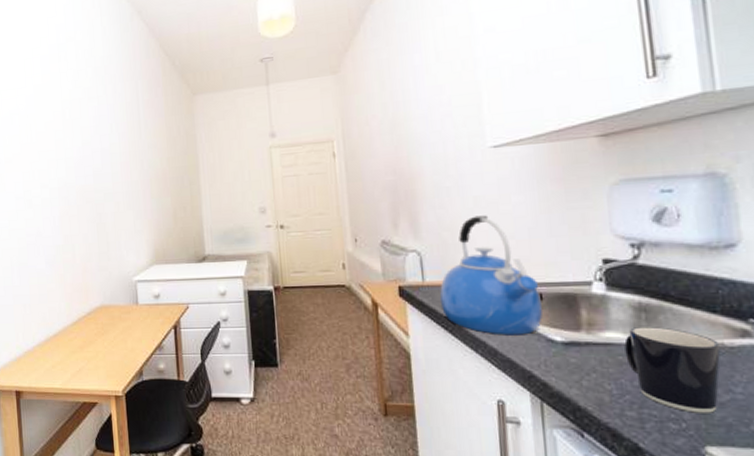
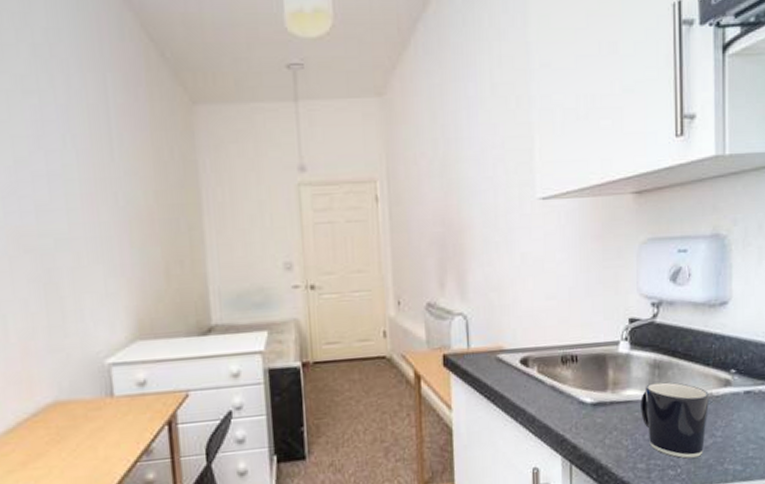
kettle: present [440,215,544,335] -> none [484,274,577,401]

